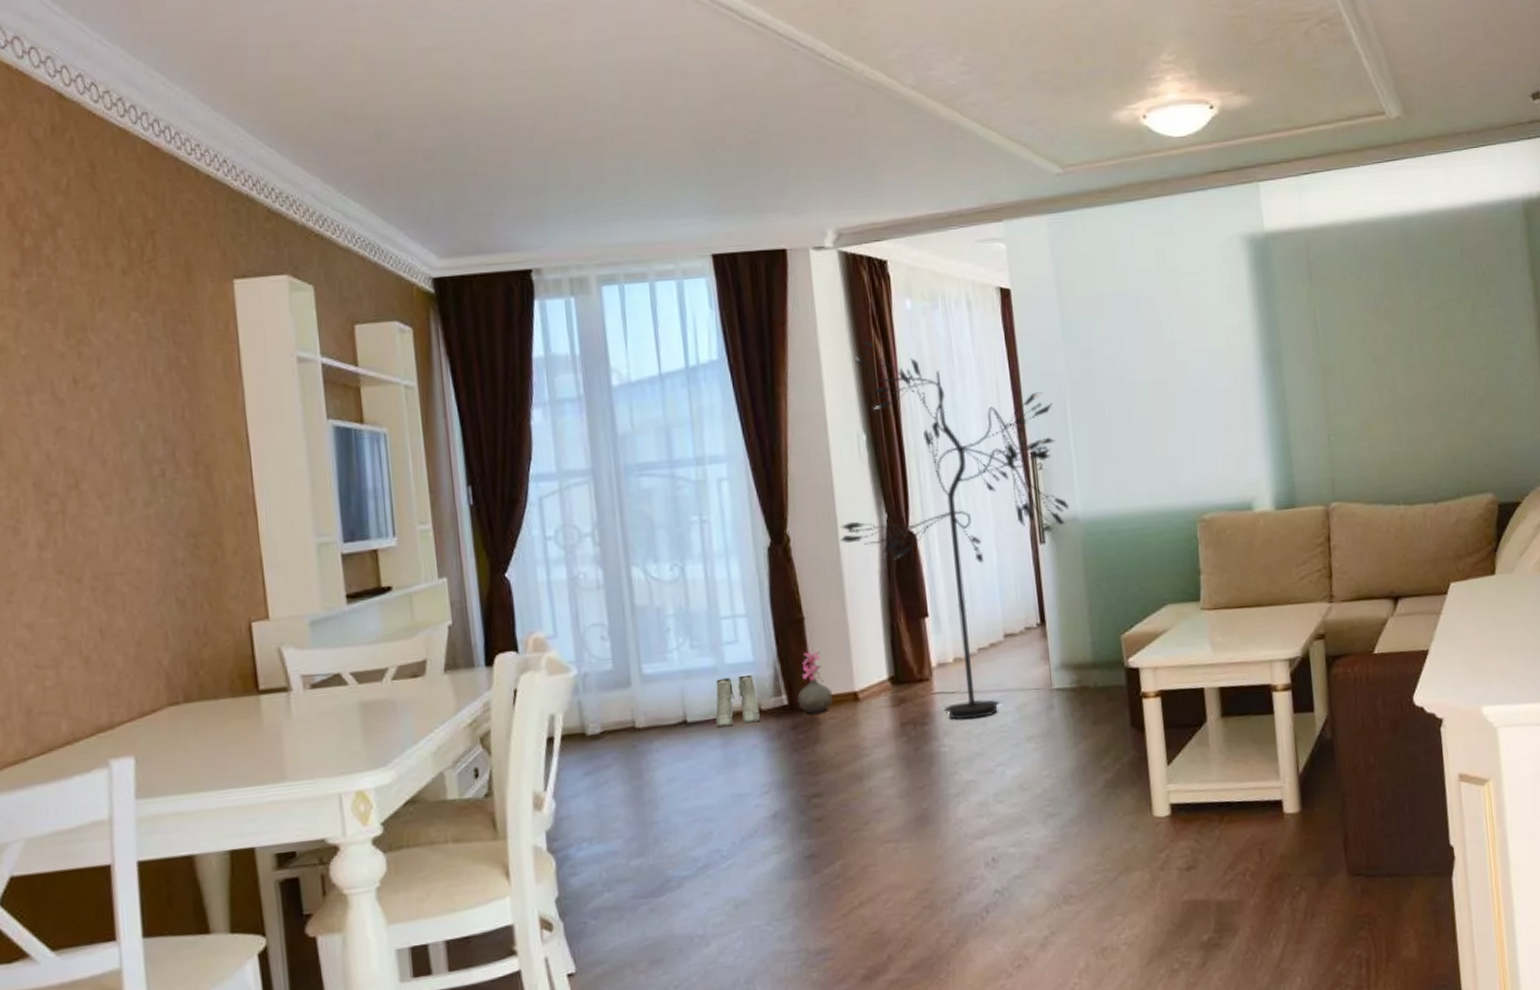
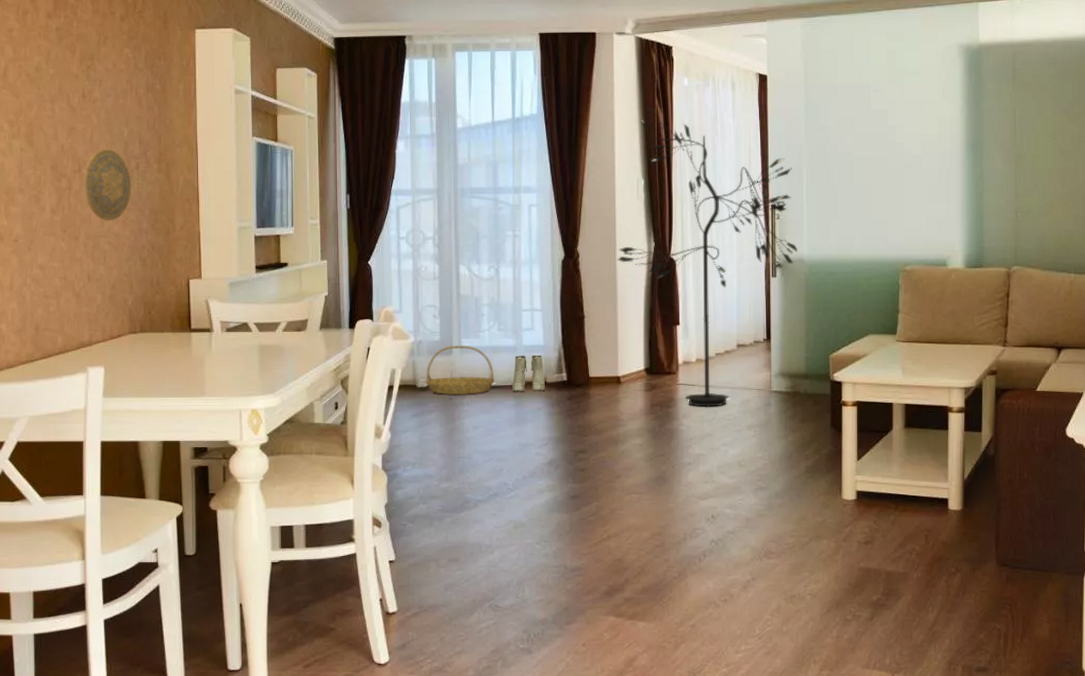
decorative plate: none [82,452,157,553] -> present [83,148,132,222]
basket: none [597,672,692,742] -> present [425,345,495,395]
vase: present [797,650,833,715] -> none [574,342,601,390]

